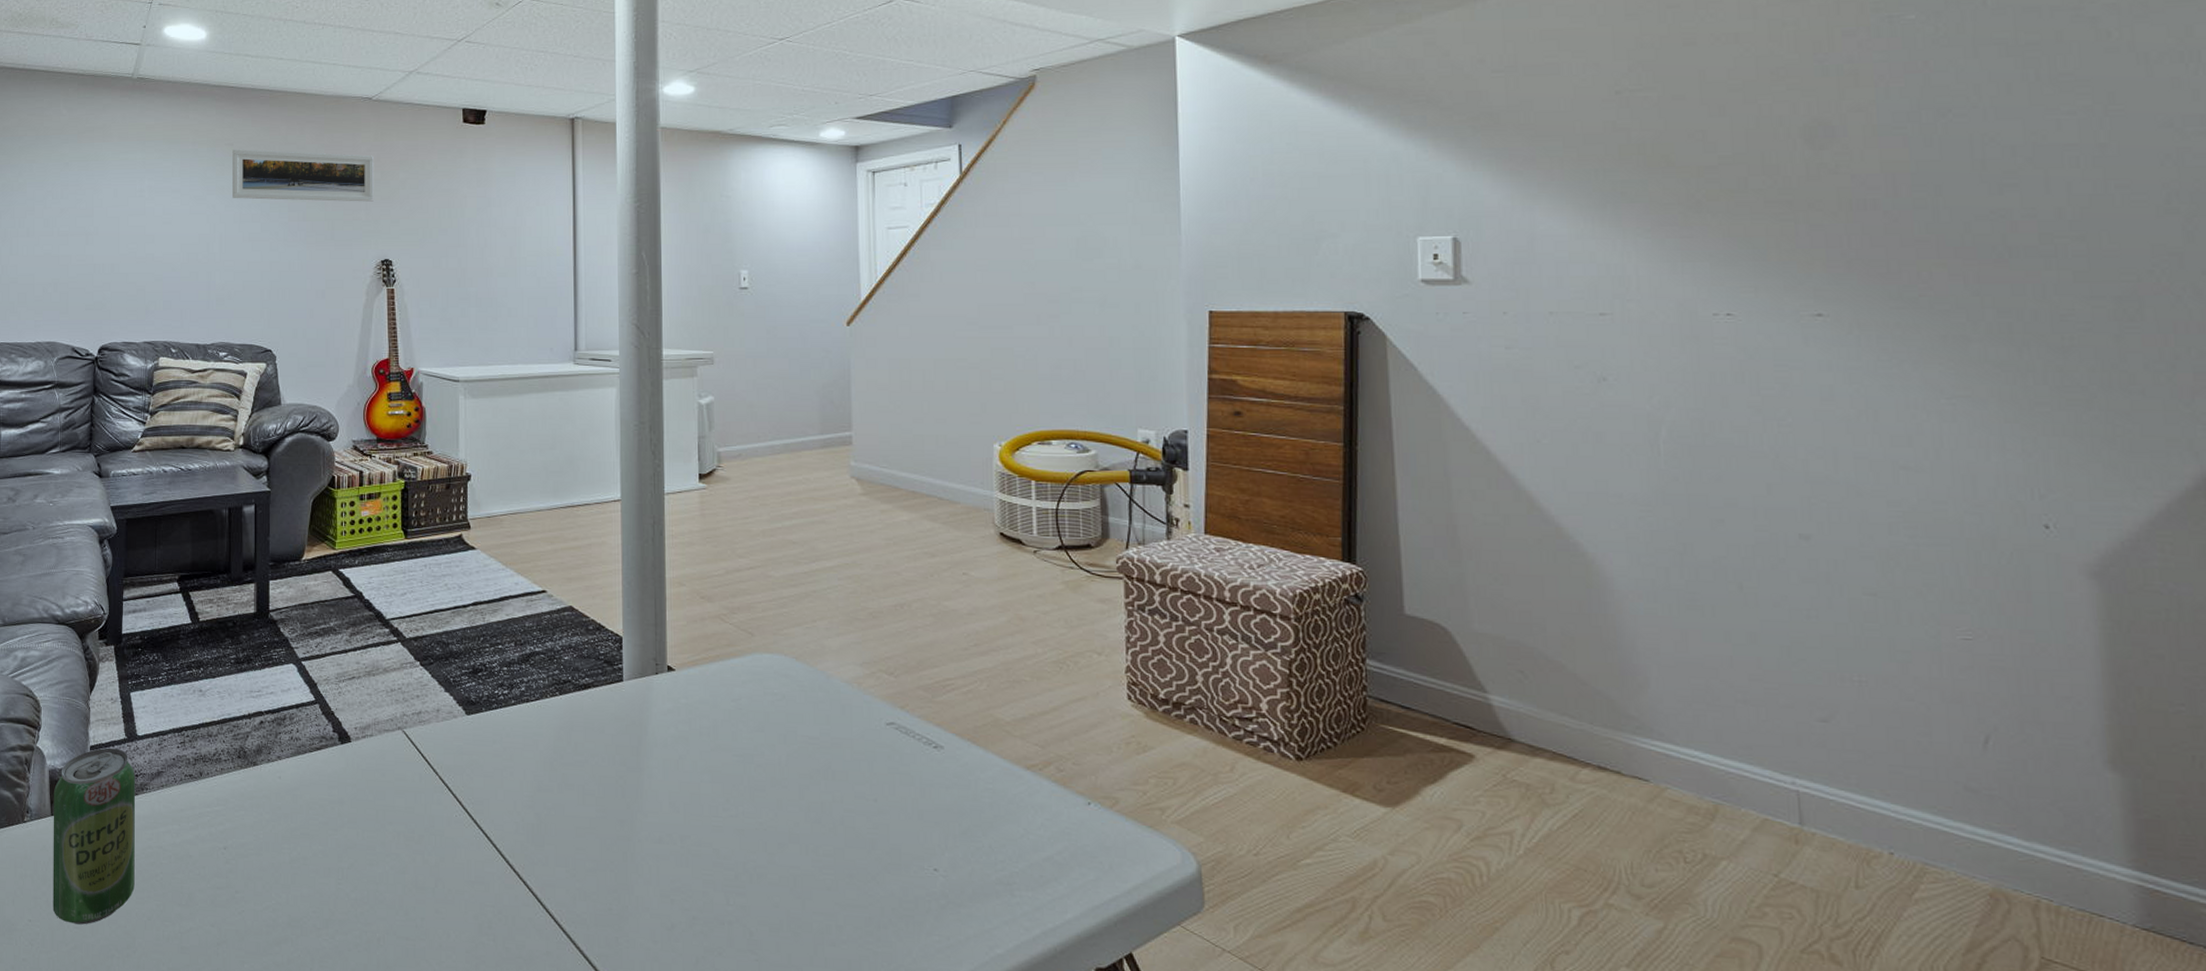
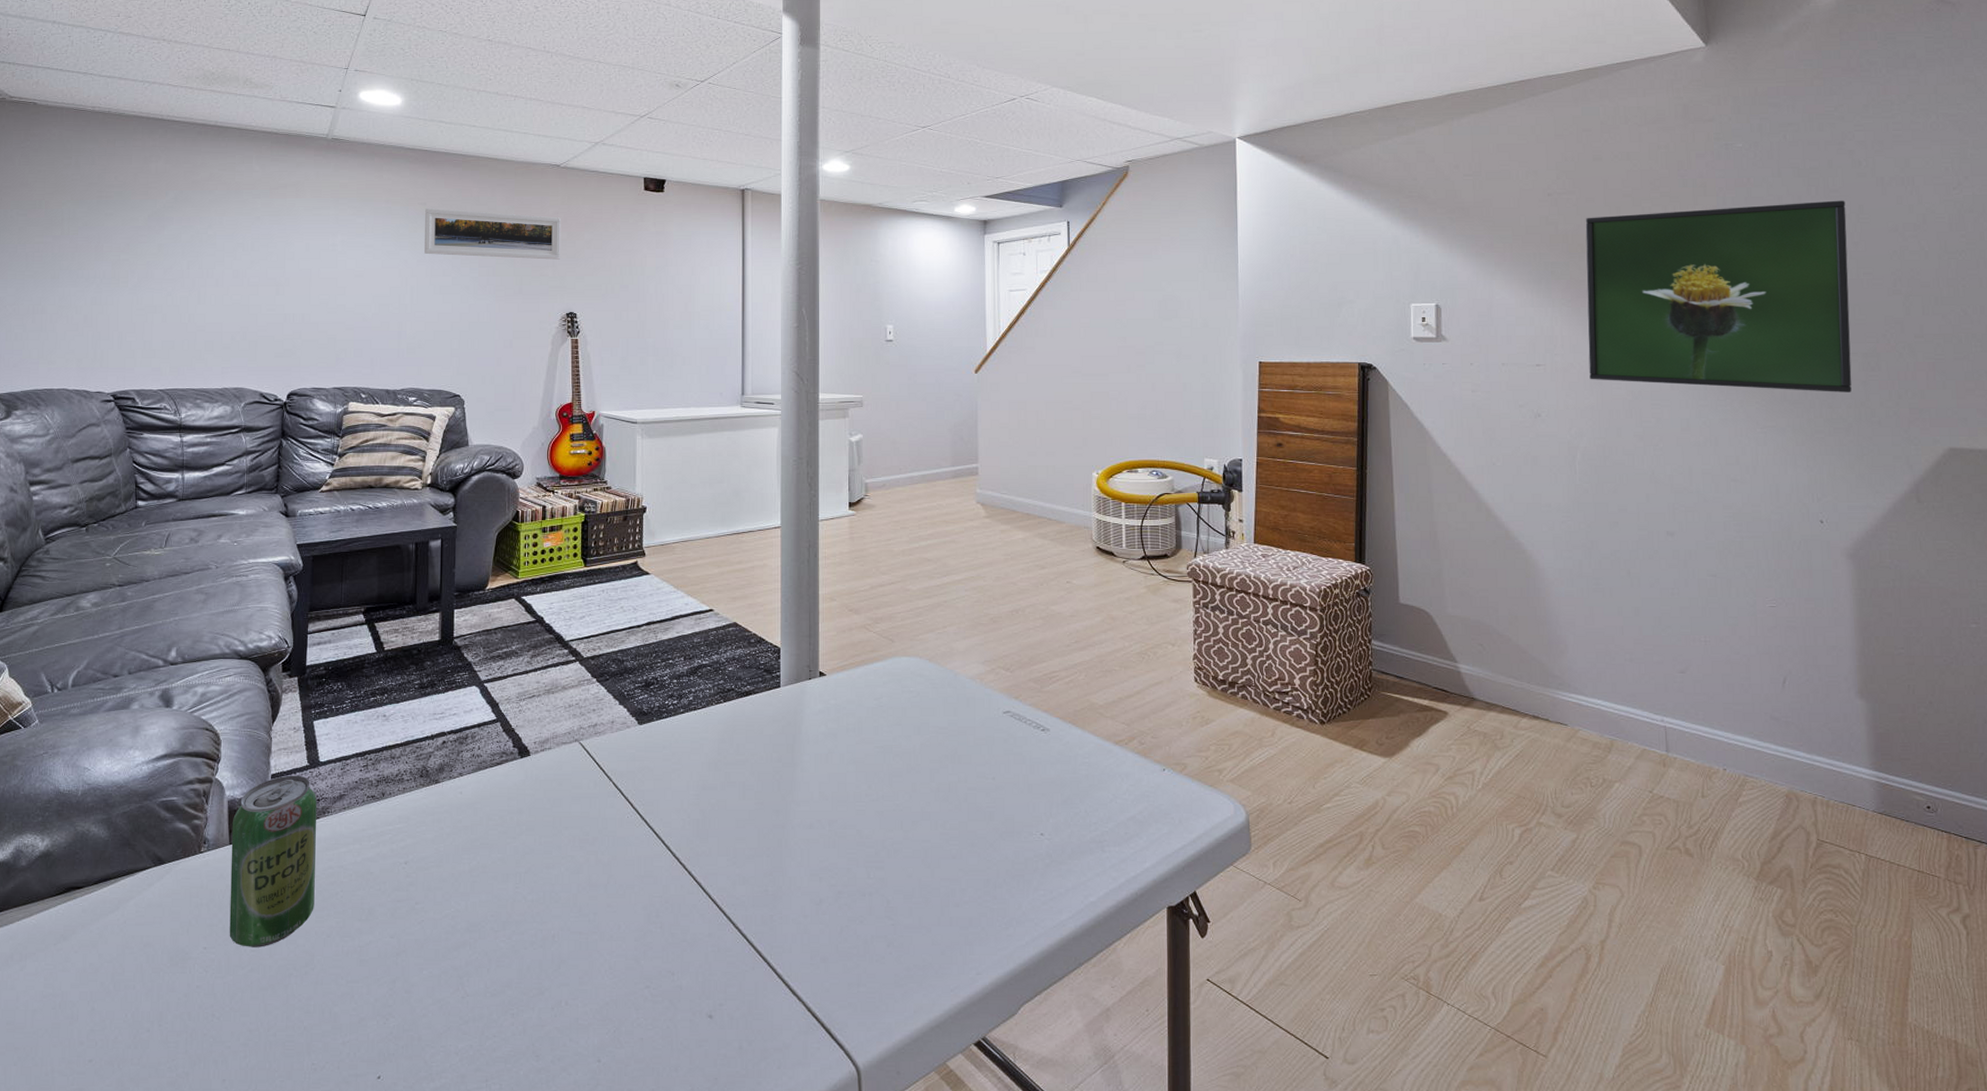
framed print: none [1672,86,2097,350] -> present [1585,200,1852,392]

